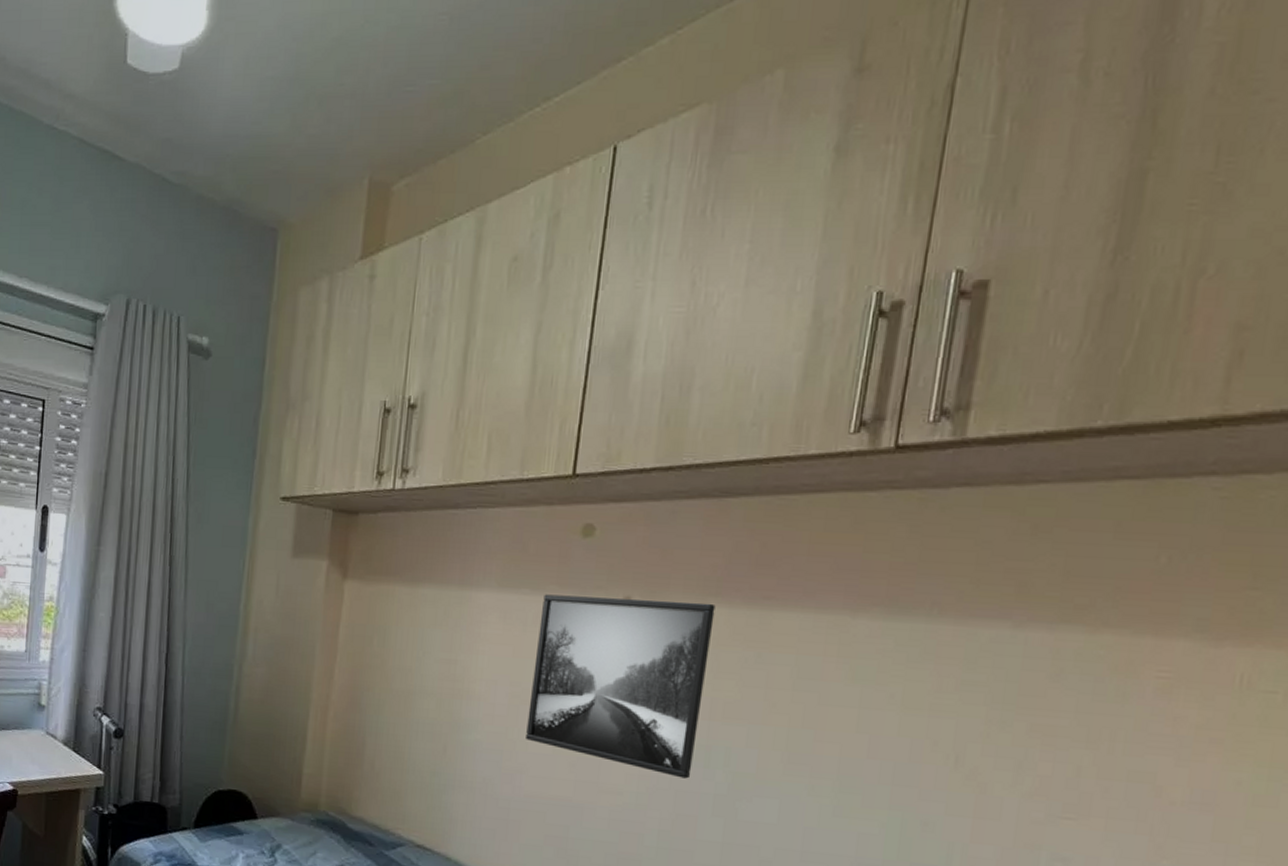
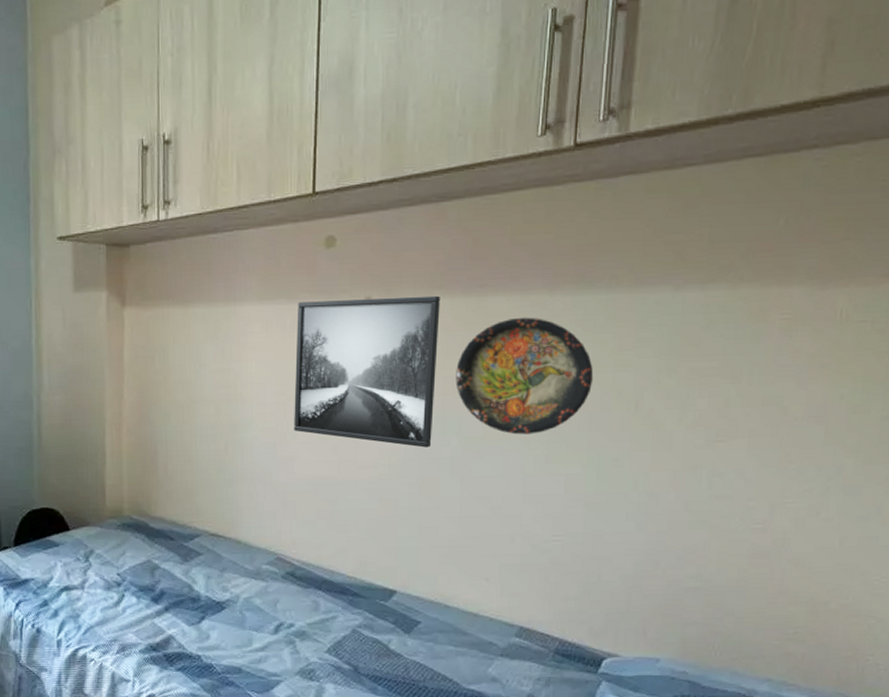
decorative plate: none [726,639,903,780] -> present [455,317,594,435]

